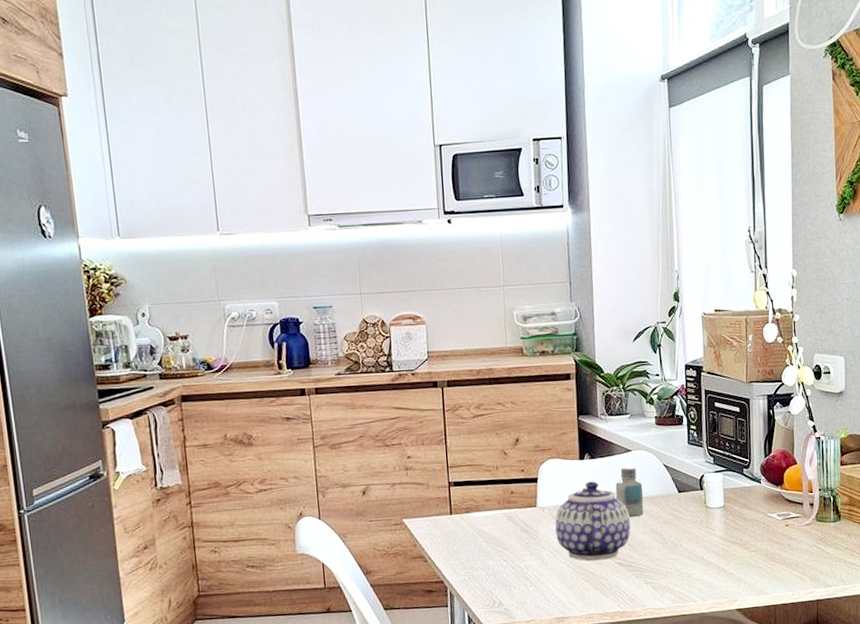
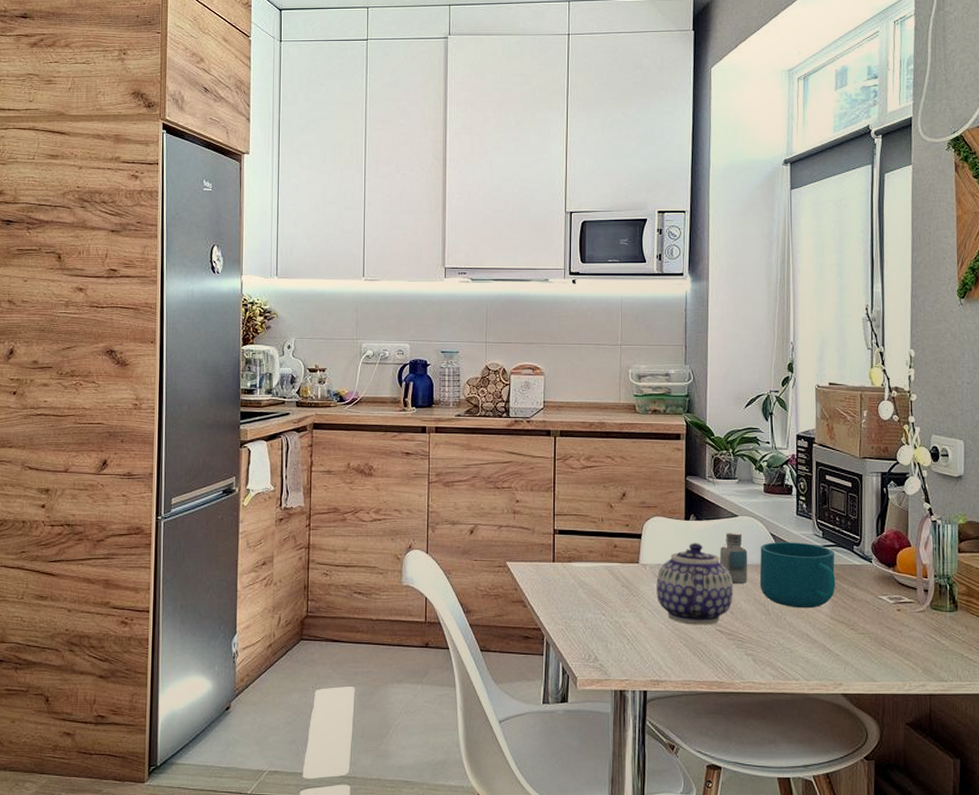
cup: none [654,470,728,534] -> present [759,542,836,609]

